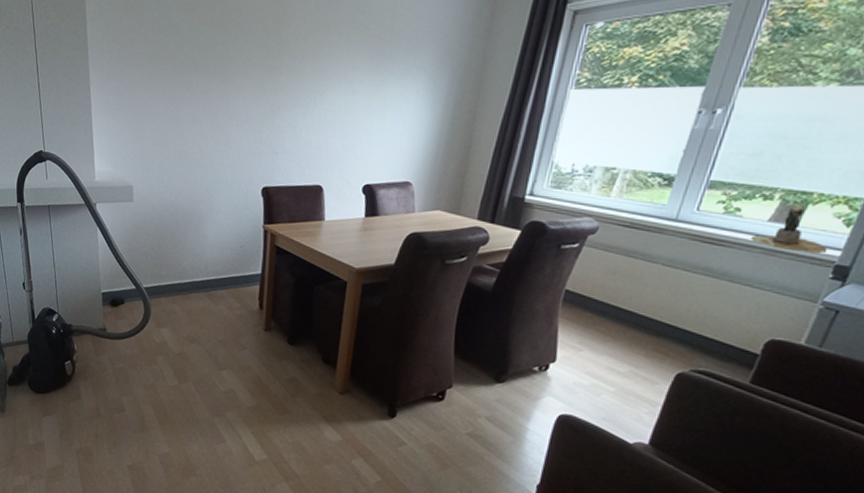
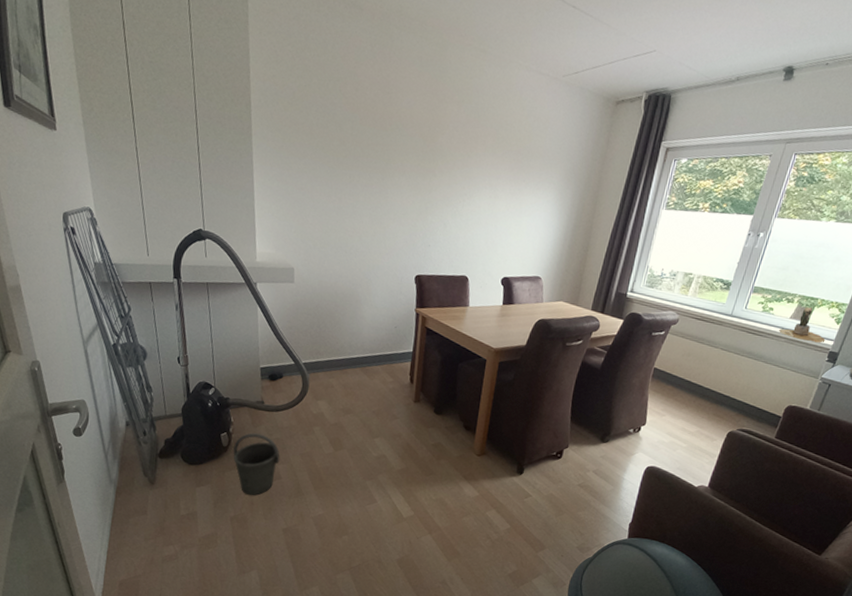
bucket: none [77,361,124,428] -> present [233,433,280,495]

